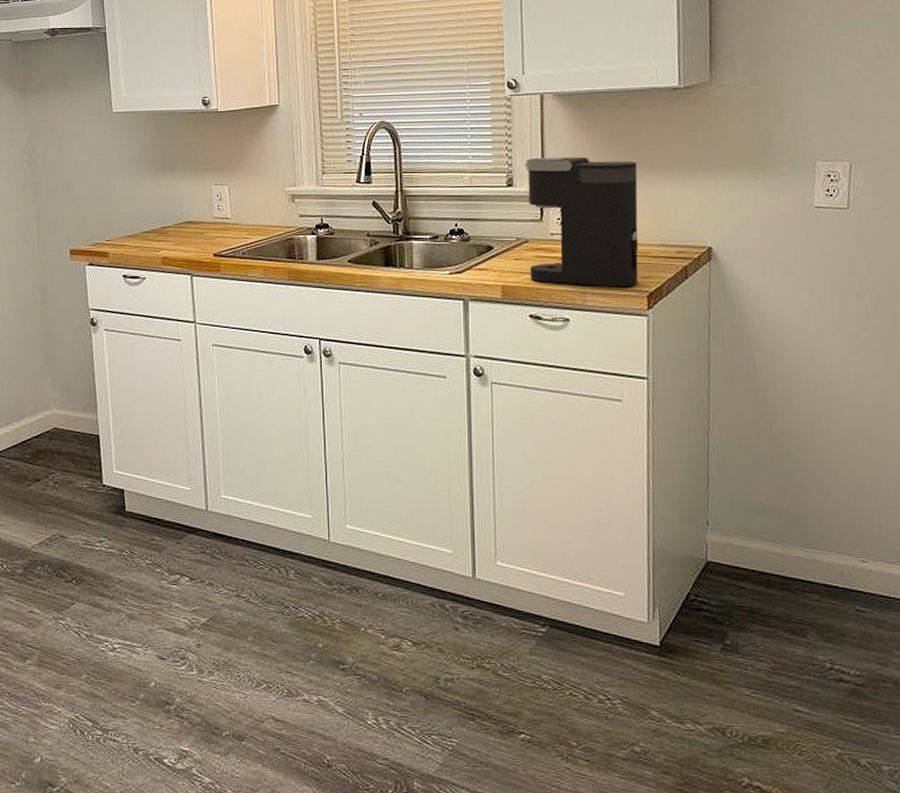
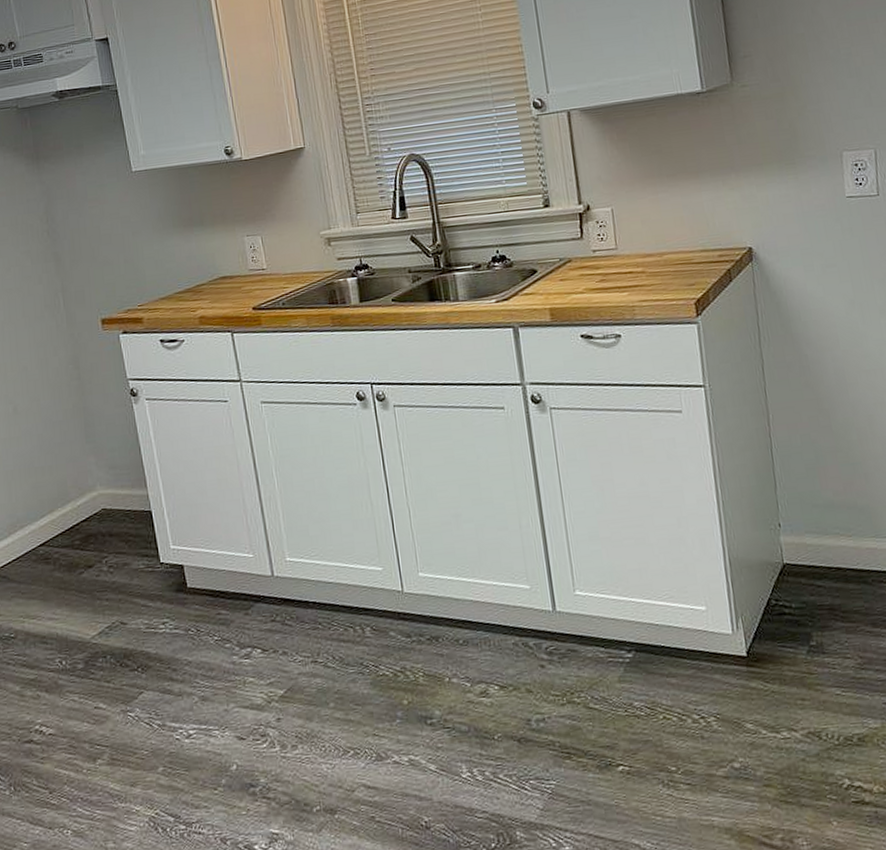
coffee maker: present [524,156,639,288] -> none [559,169,684,301]

